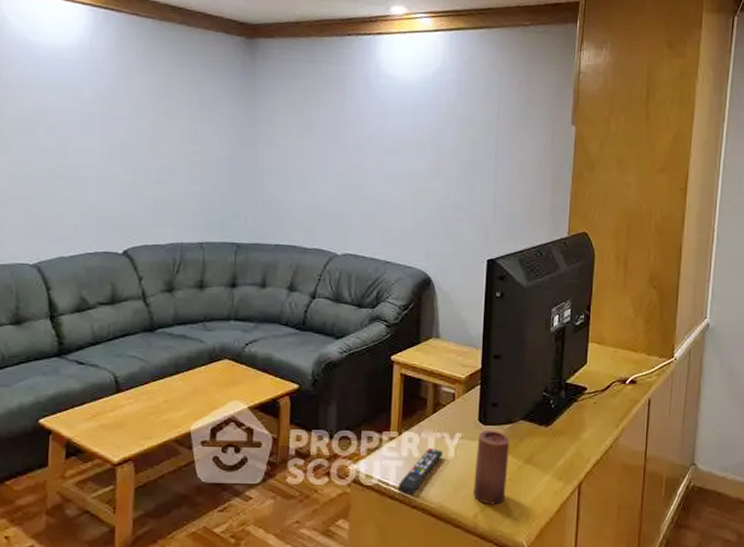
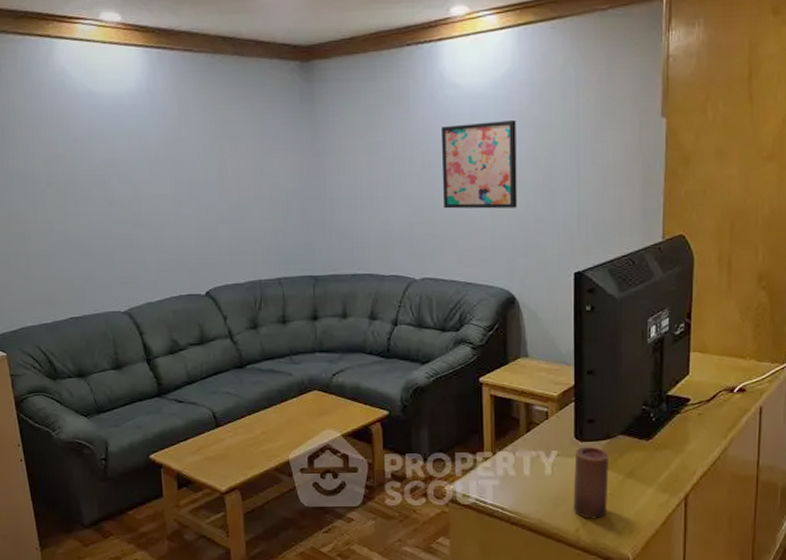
wall art: none [370,112,443,194] -> present [442,119,518,209]
remote control: present [397,447,443,496] -> none [495,466,539,513]

